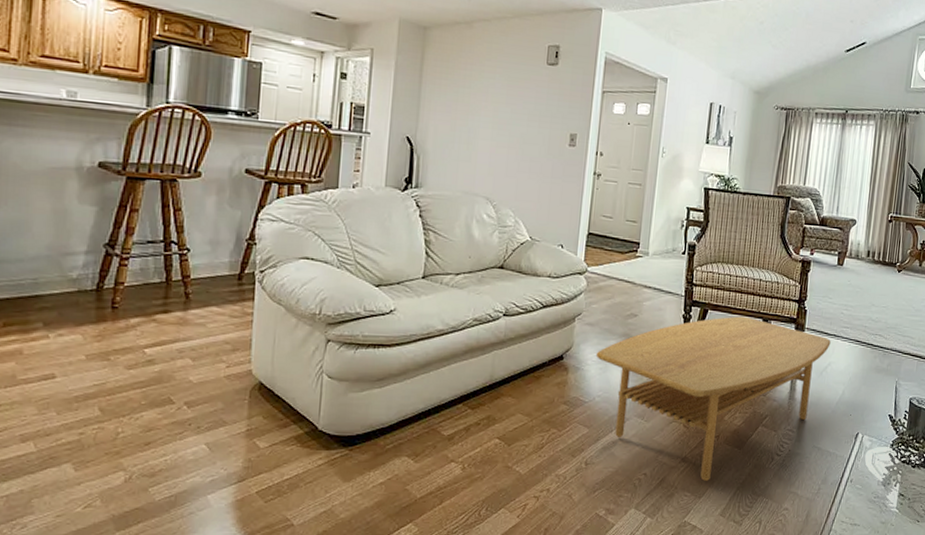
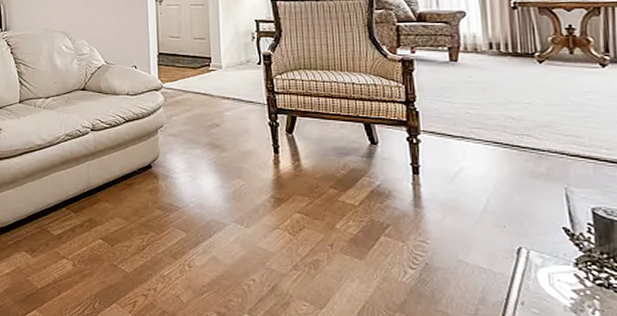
coffee table: present [596,316,831,481] -> none [183,121,459,291]

